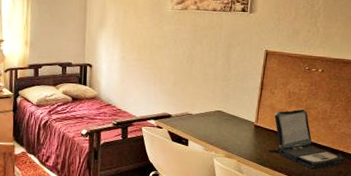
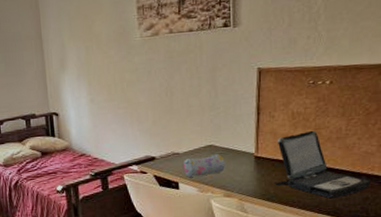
pencil case: none [193,118,230,136] -> present [183,153,225,177]

